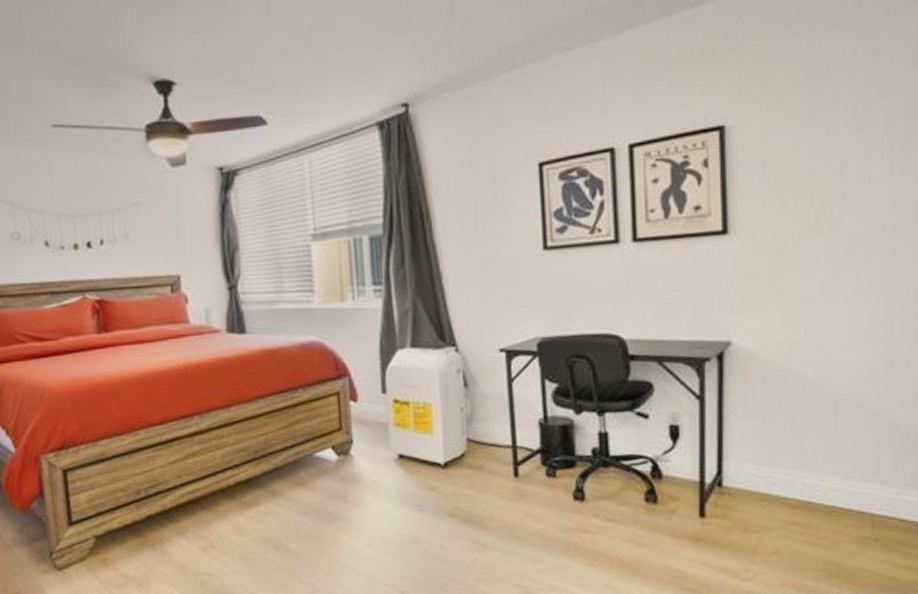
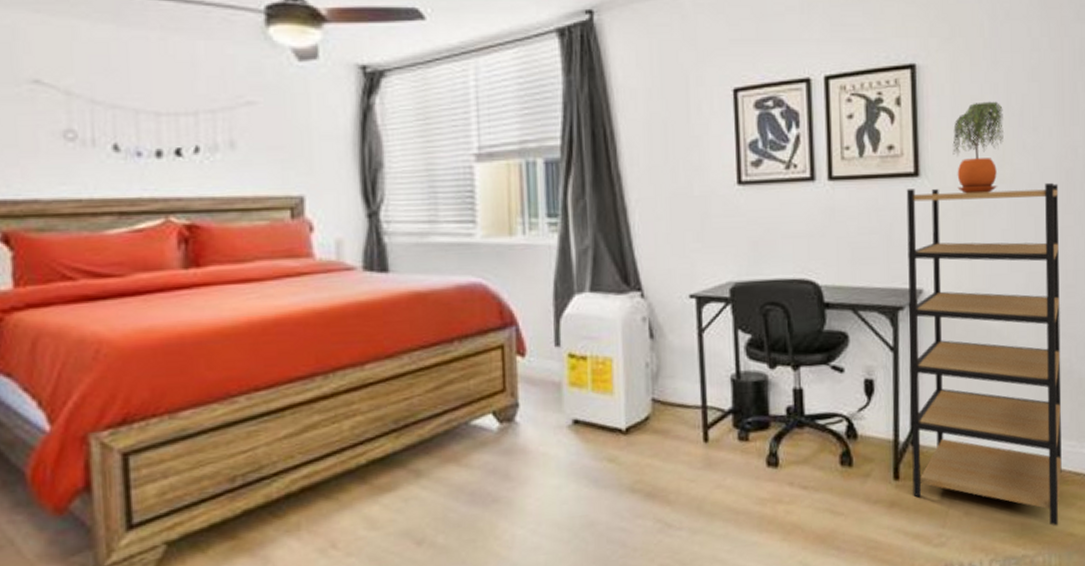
shelving unit: none [714,233,886,569] -> present [906,182,1062,526]
potted plant: none [764,155,822,249] -> present [952,101,1004,194]

